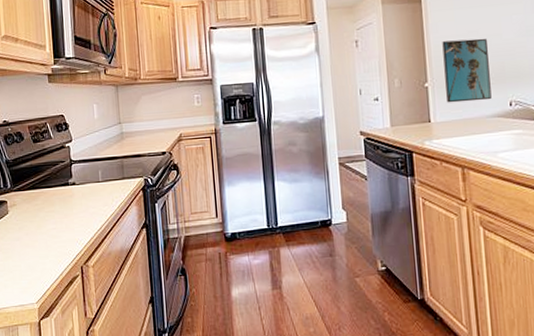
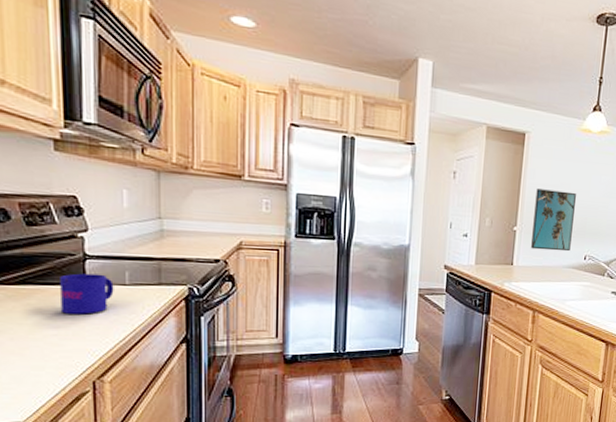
mug: none [56,175,92,210] -> present [60,273,114,315]

